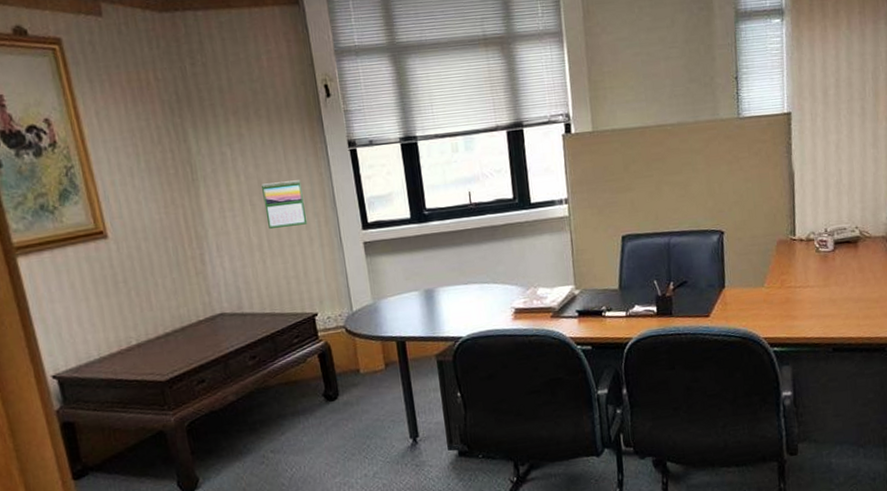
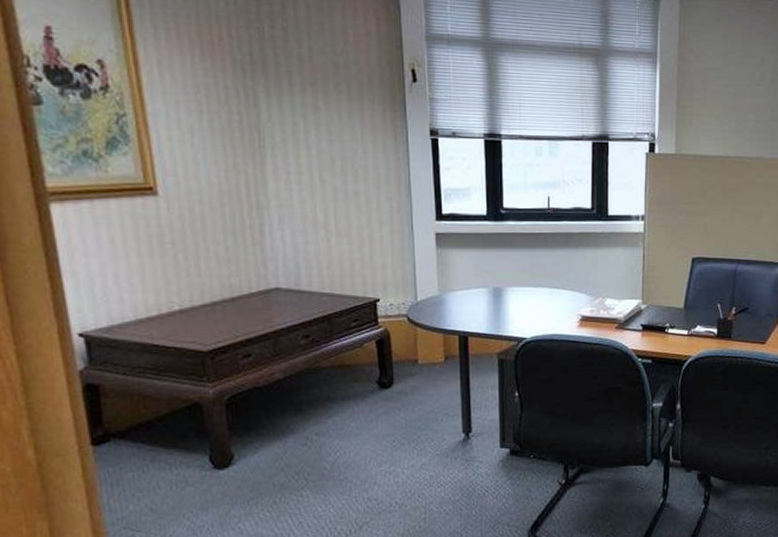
calendar: present [262,180,308,230] -> none [334,161,379,209]

